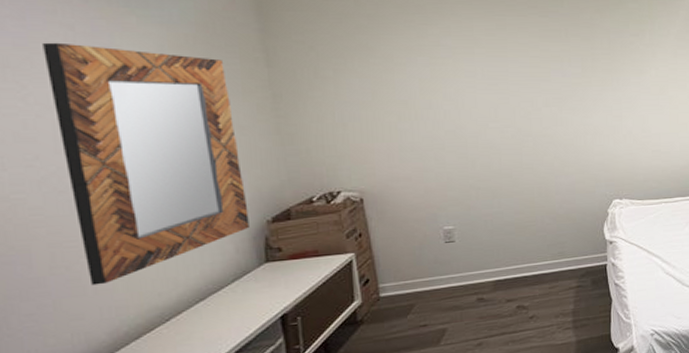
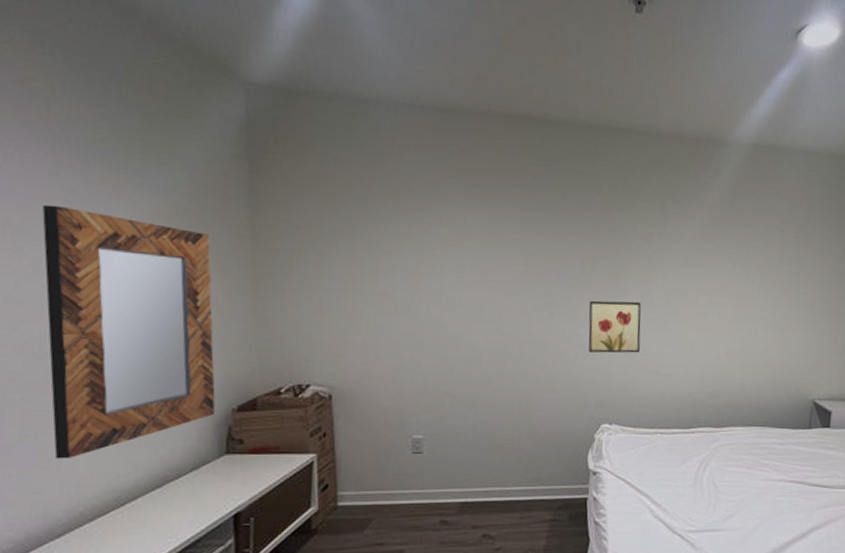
wall art: none [592,91,641,139] -> present [588,300,641,353]

